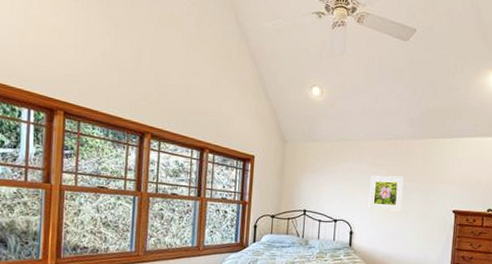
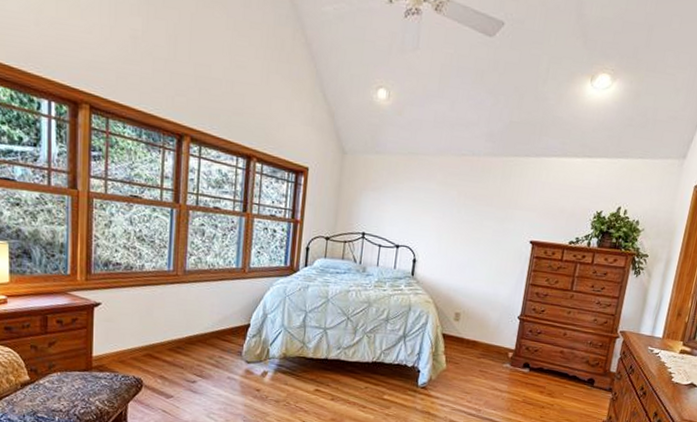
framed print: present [368,175,404,211] -> none [435,196,478,239]

